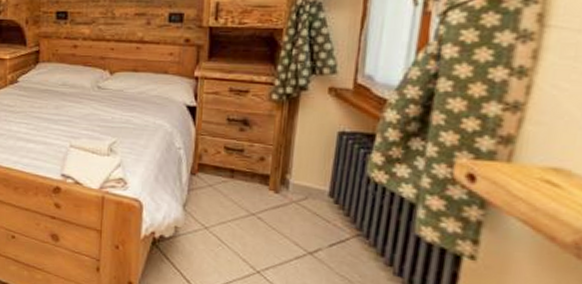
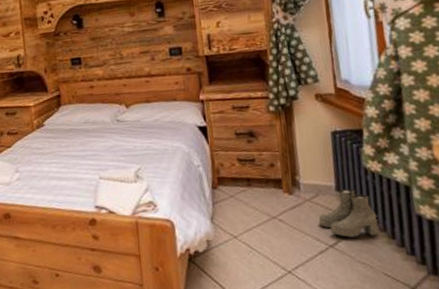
boots: none [301,196,370,250] -> present [318,189,379,238]

